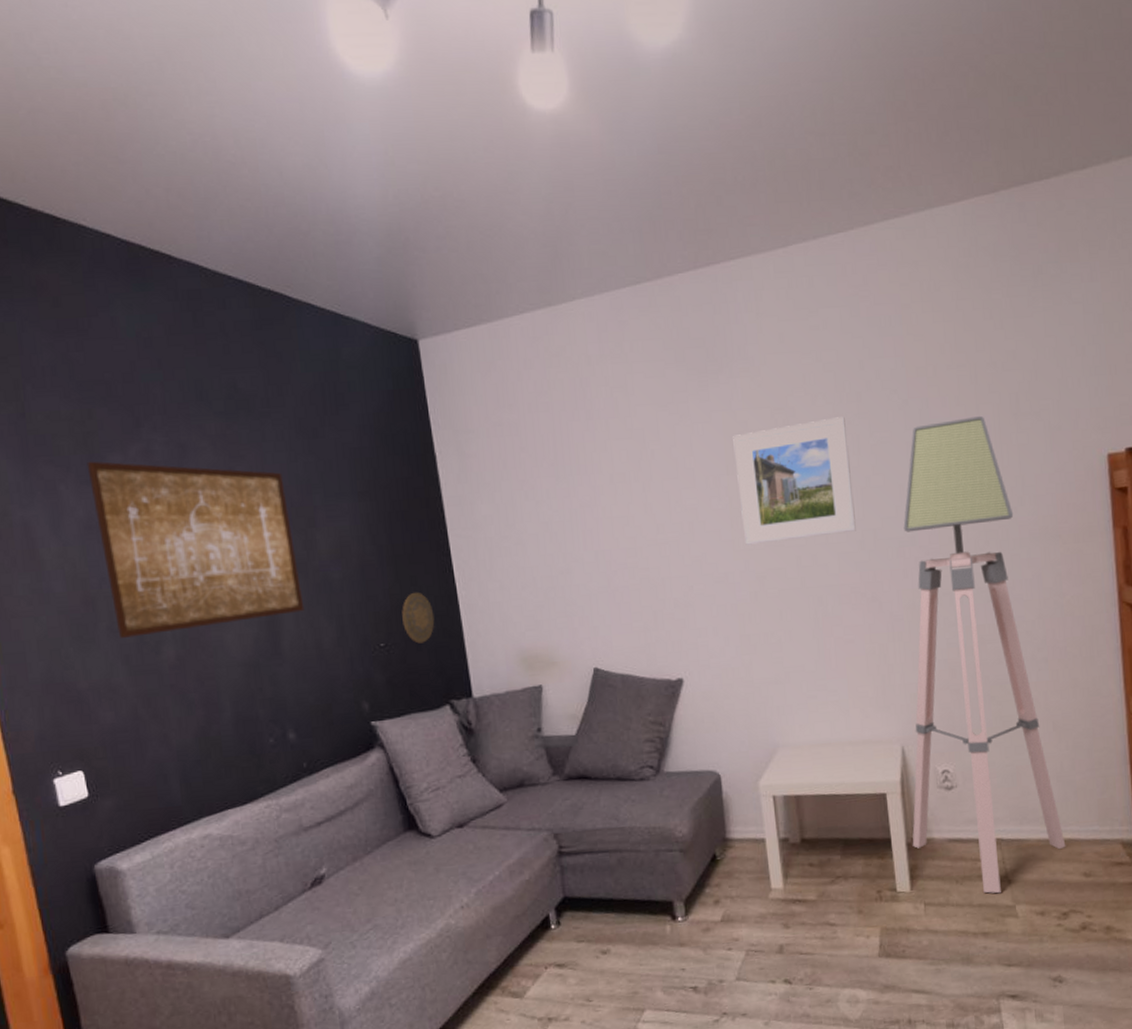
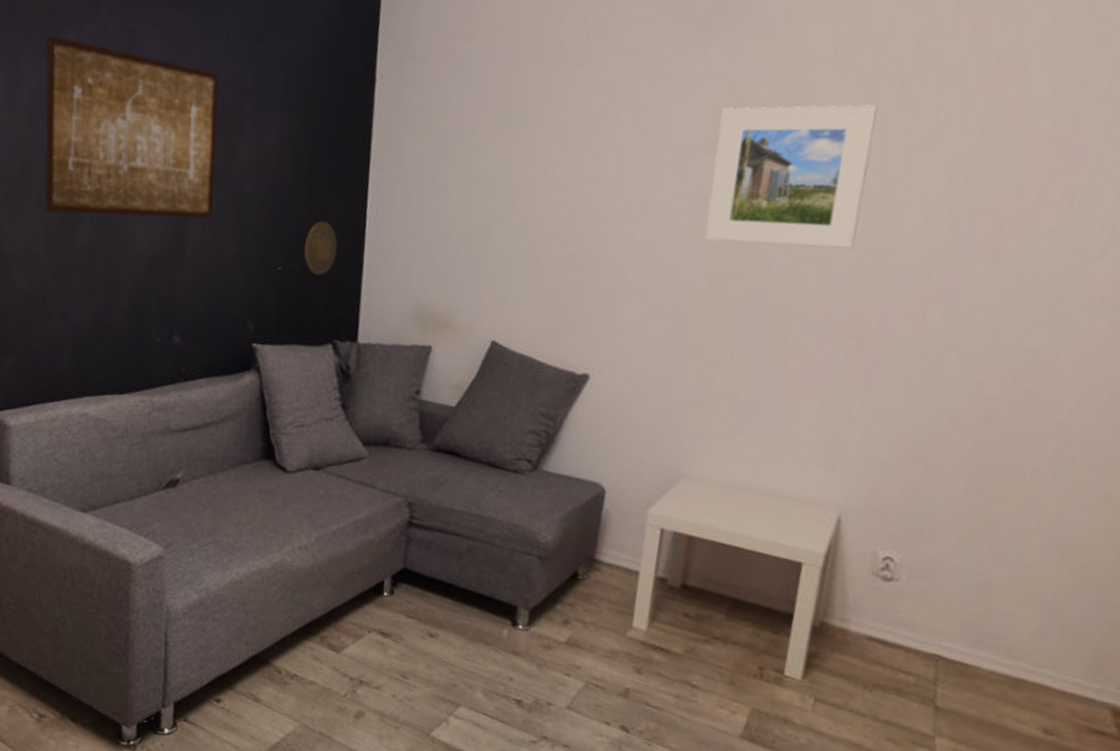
floor lamp: present [903,415,1066,894] -> none [818,131,1086,718]

